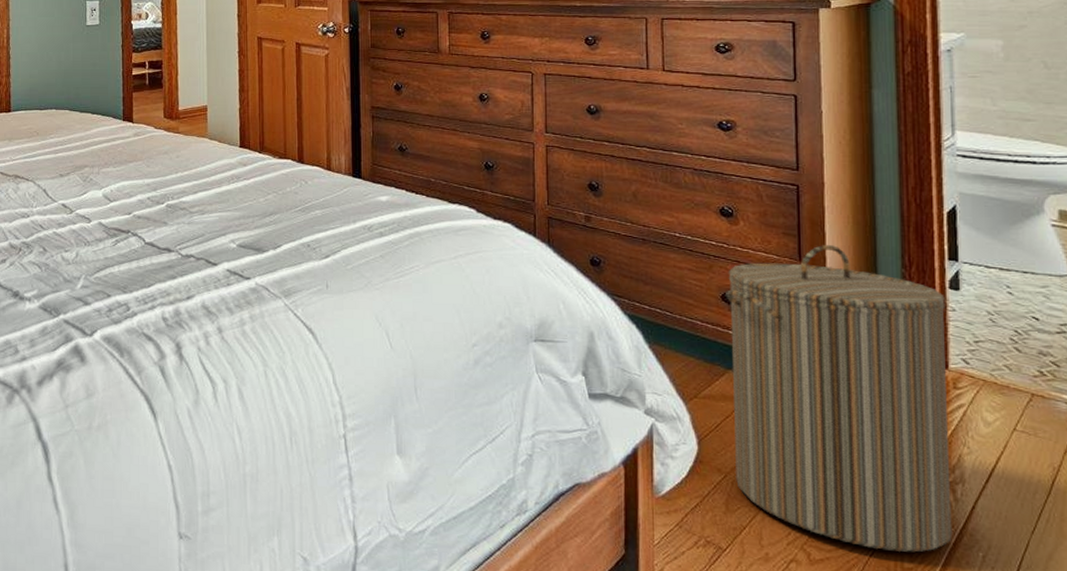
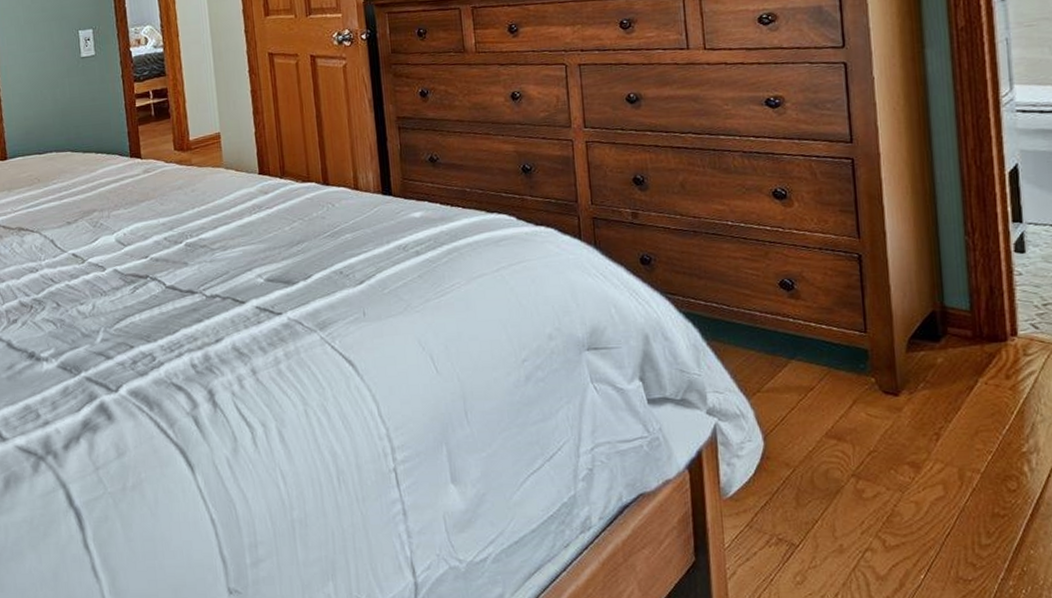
laundry hamper: present [725,245,952,553] -> none [783,218,1029,529]

